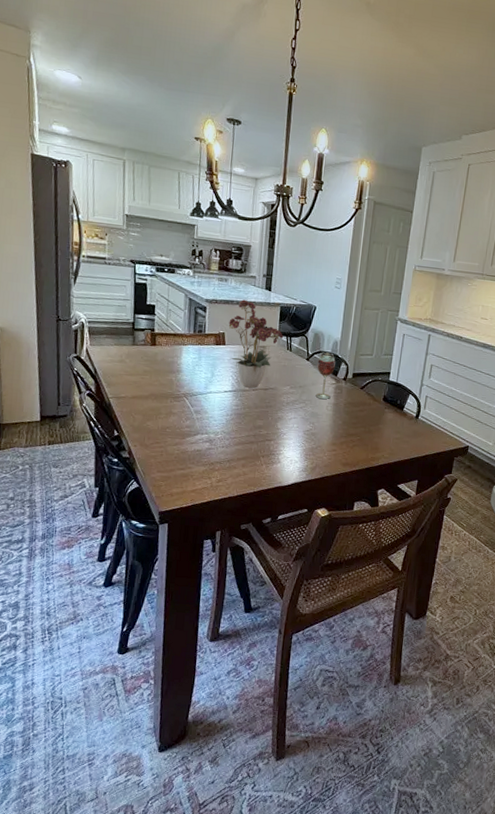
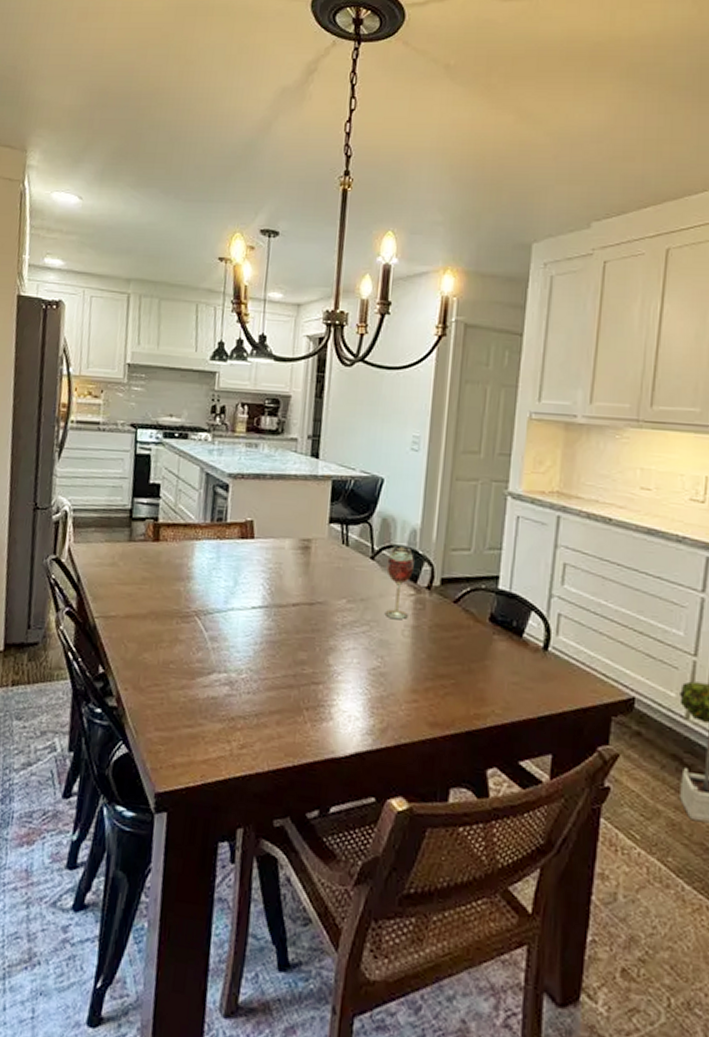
flower arrangement: present [228,299,283,388] -> none [259,472,336,603]

